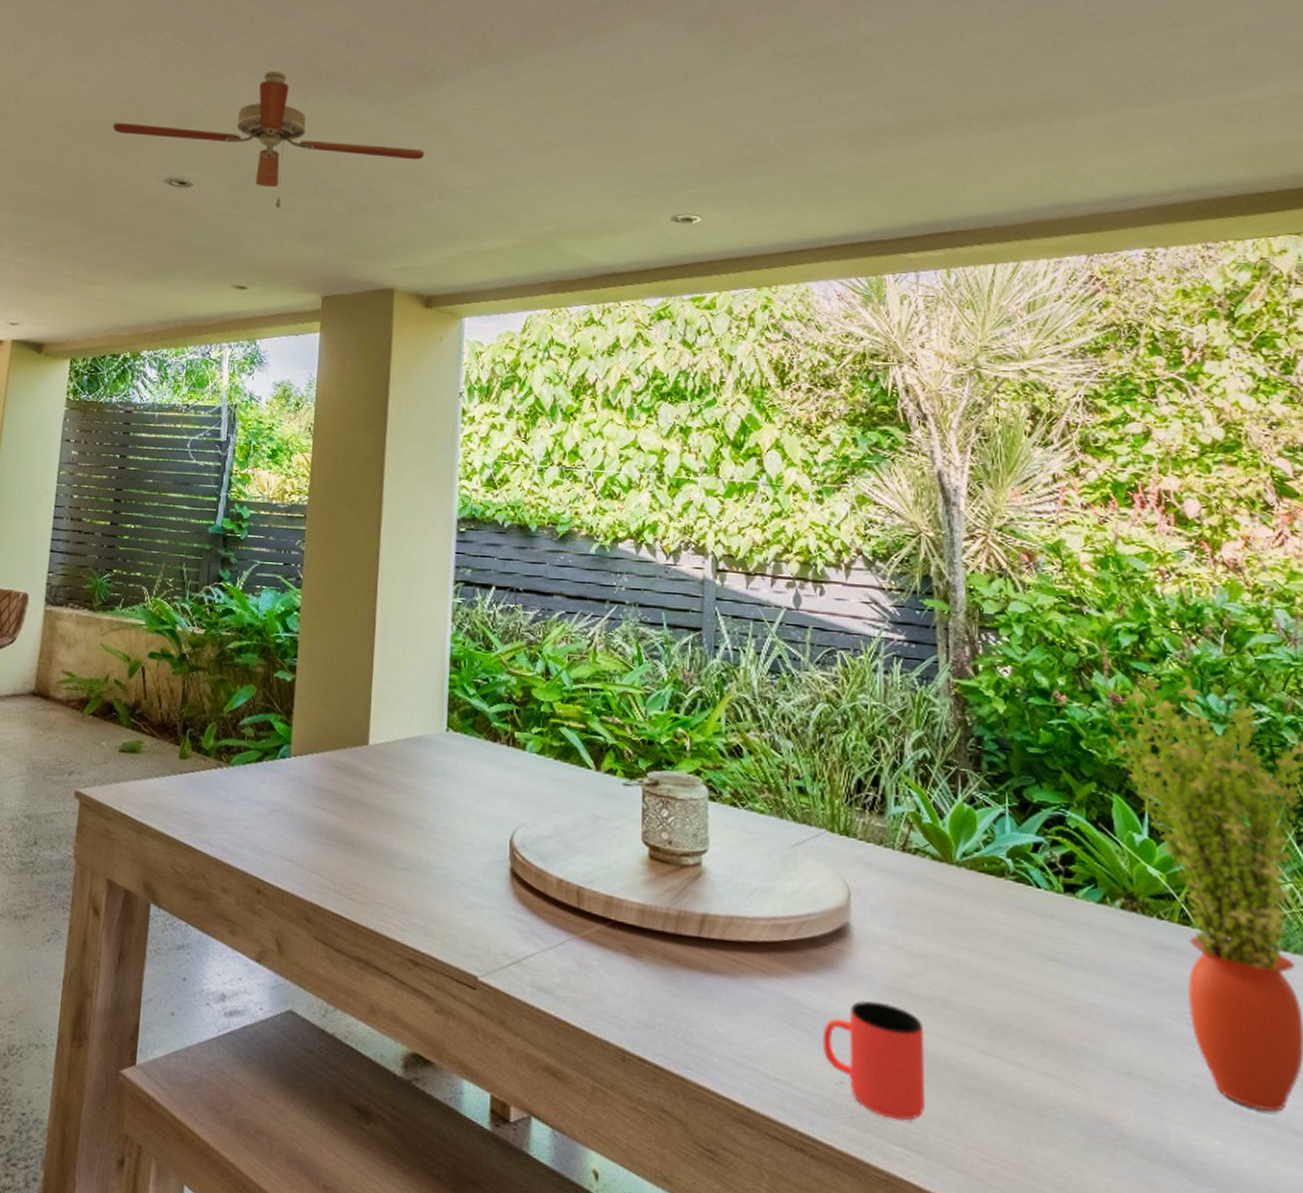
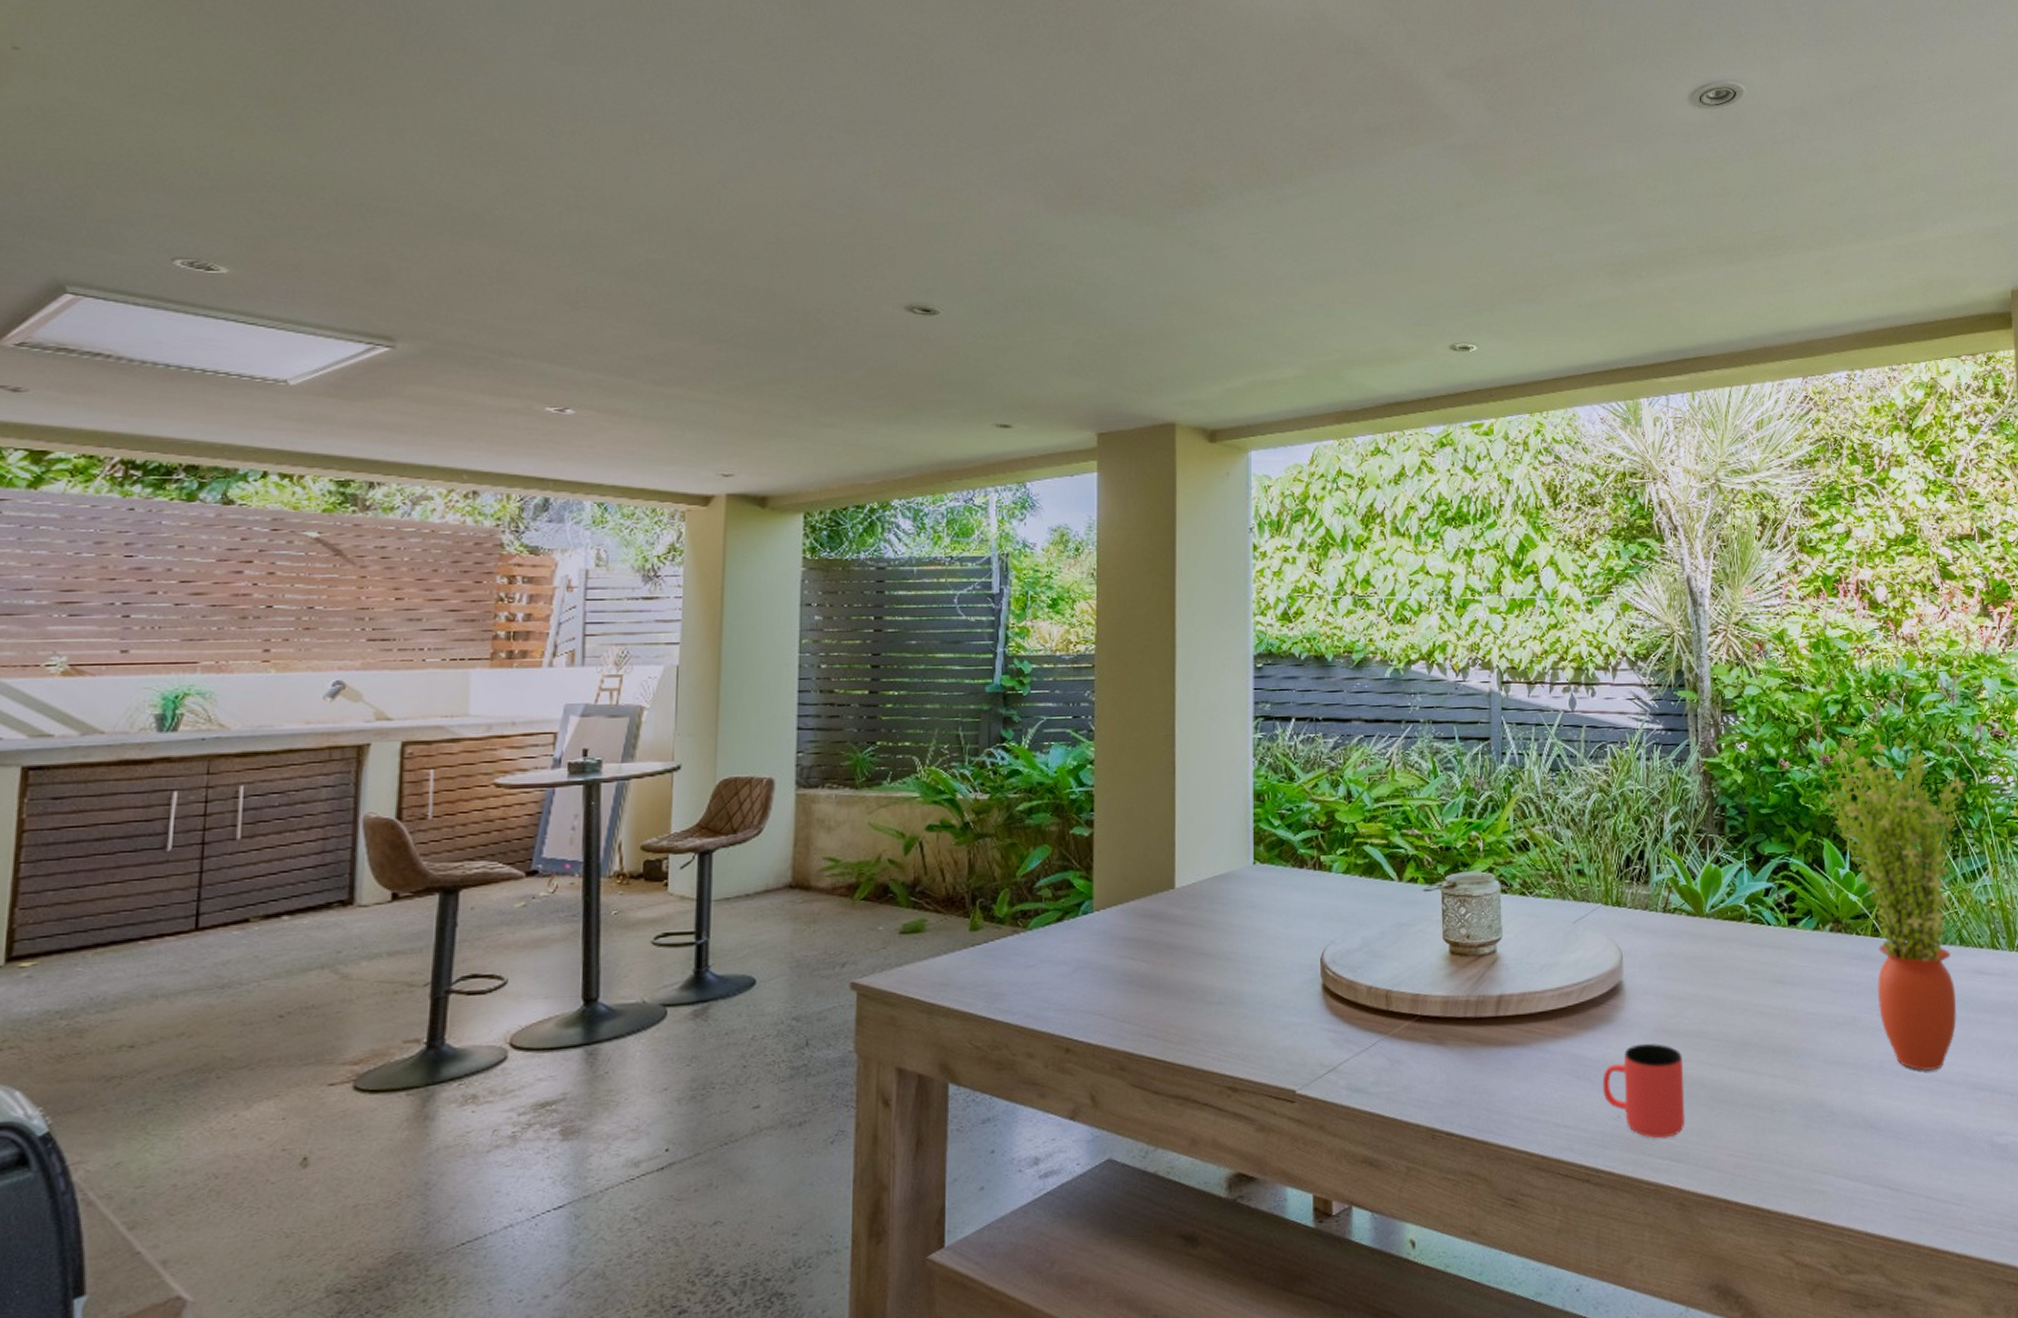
ceiling fan: present [112,71,425,208] -> none [835,185,1201,338]

